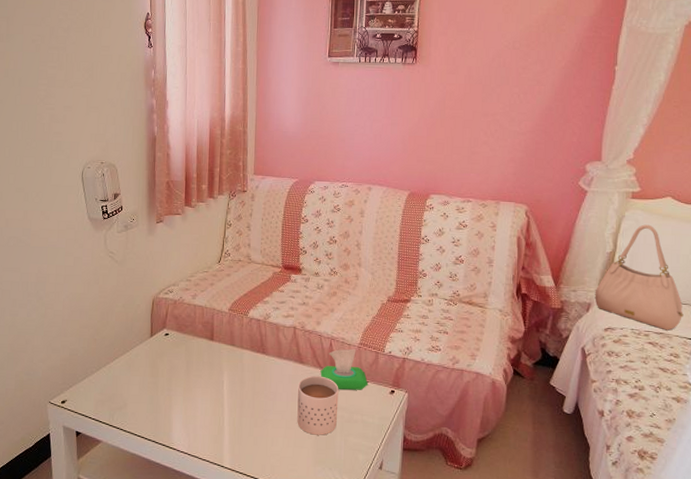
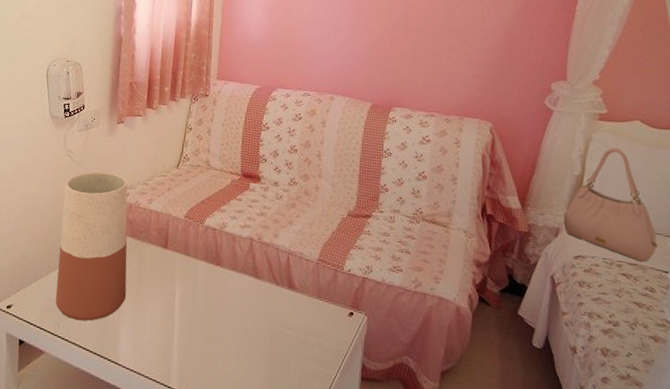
vase: none [108,270,176,411] -> present [55,171,128,321]
mug: present [297,375,339,435] -> none [250,291,295,358]
wet wipes pack: present [320,349,369,390] -> none [276,264,326,310]

